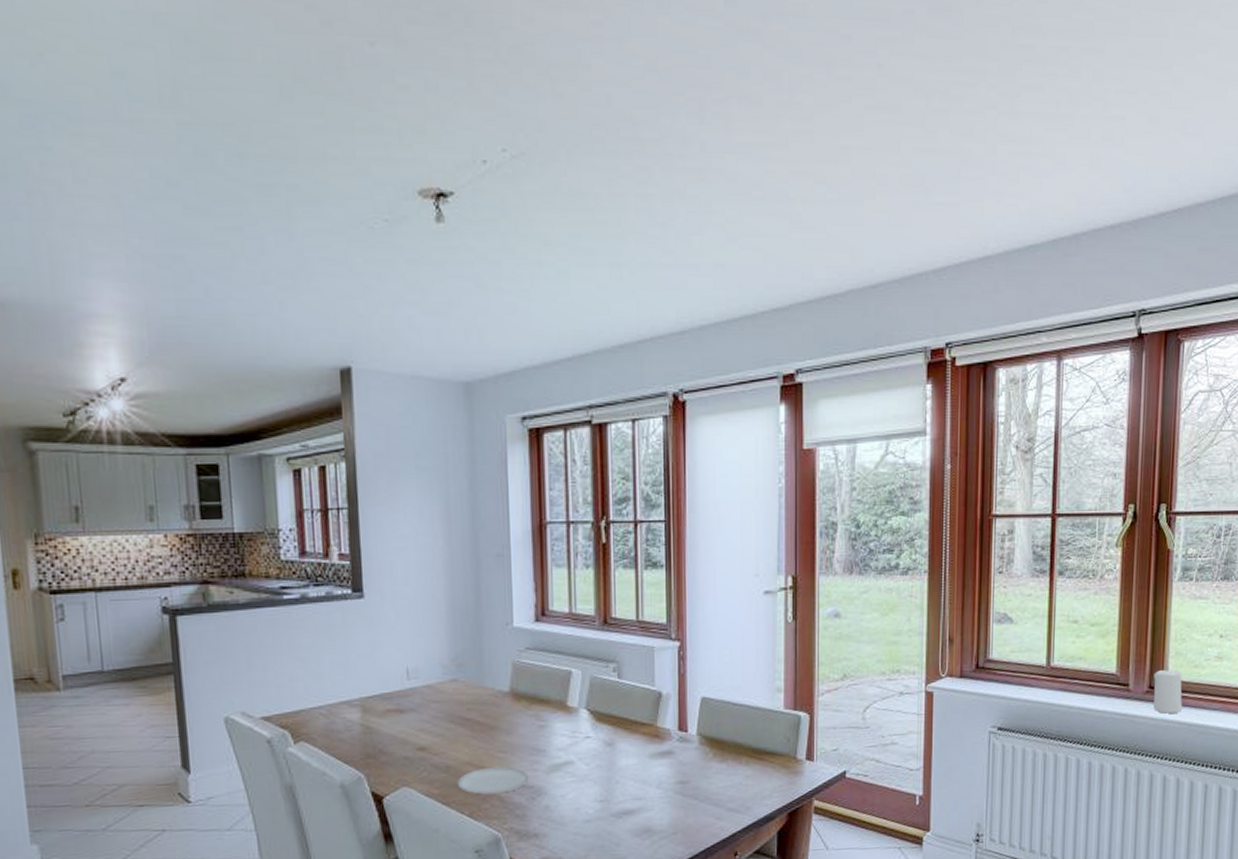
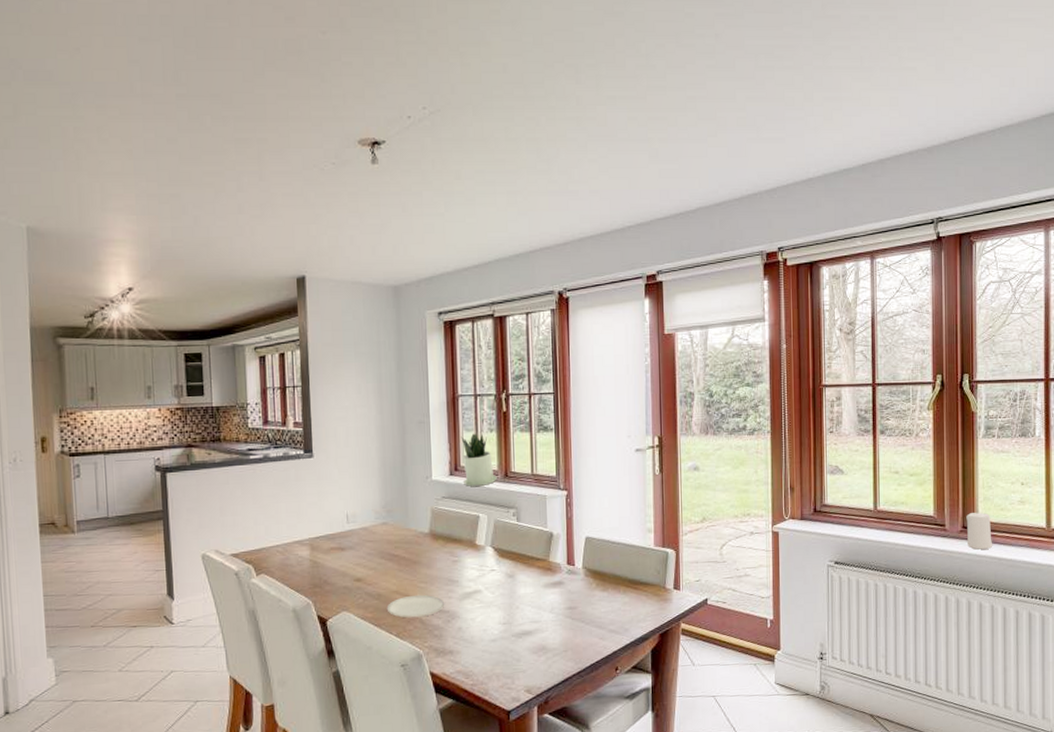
planter: none [549,569,594,635] -> present [461,433,497,486]

